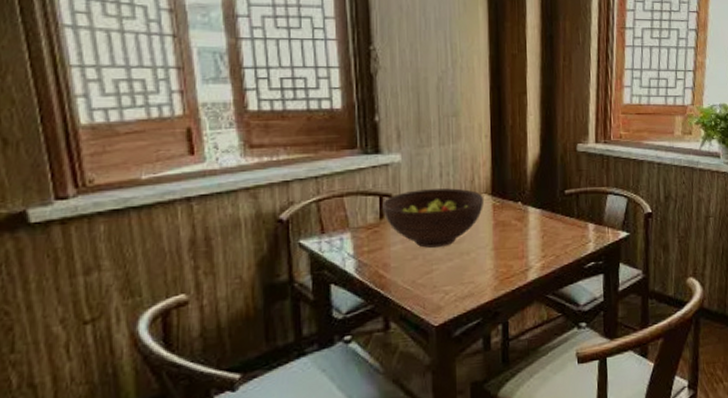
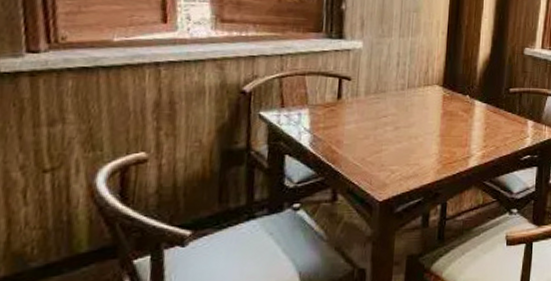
fruit bowl: present [382,188,485,248] -> none [340,75,436,130]

